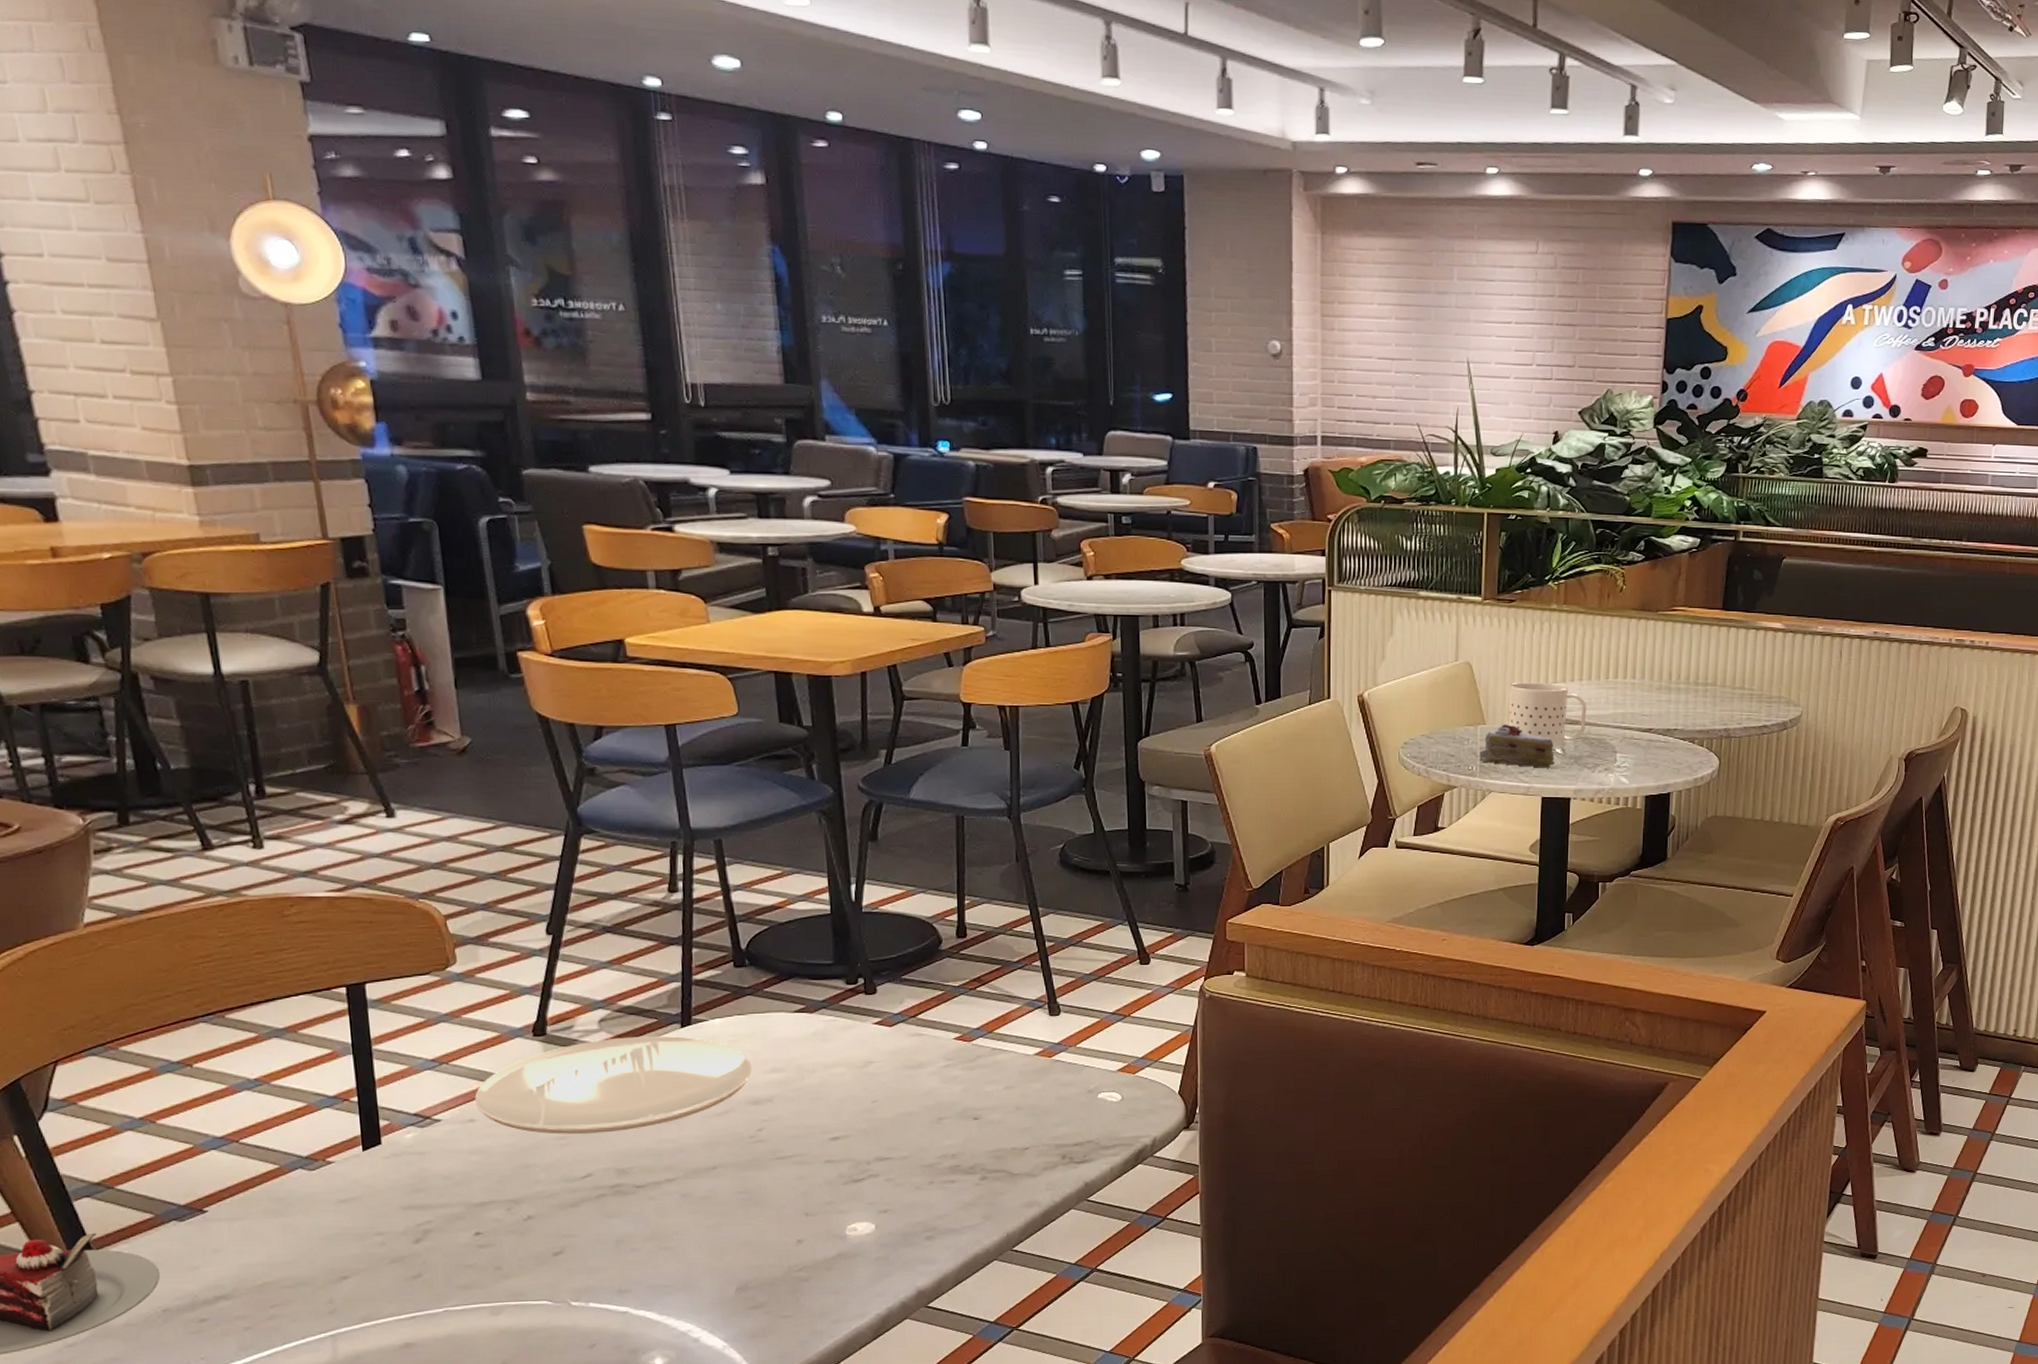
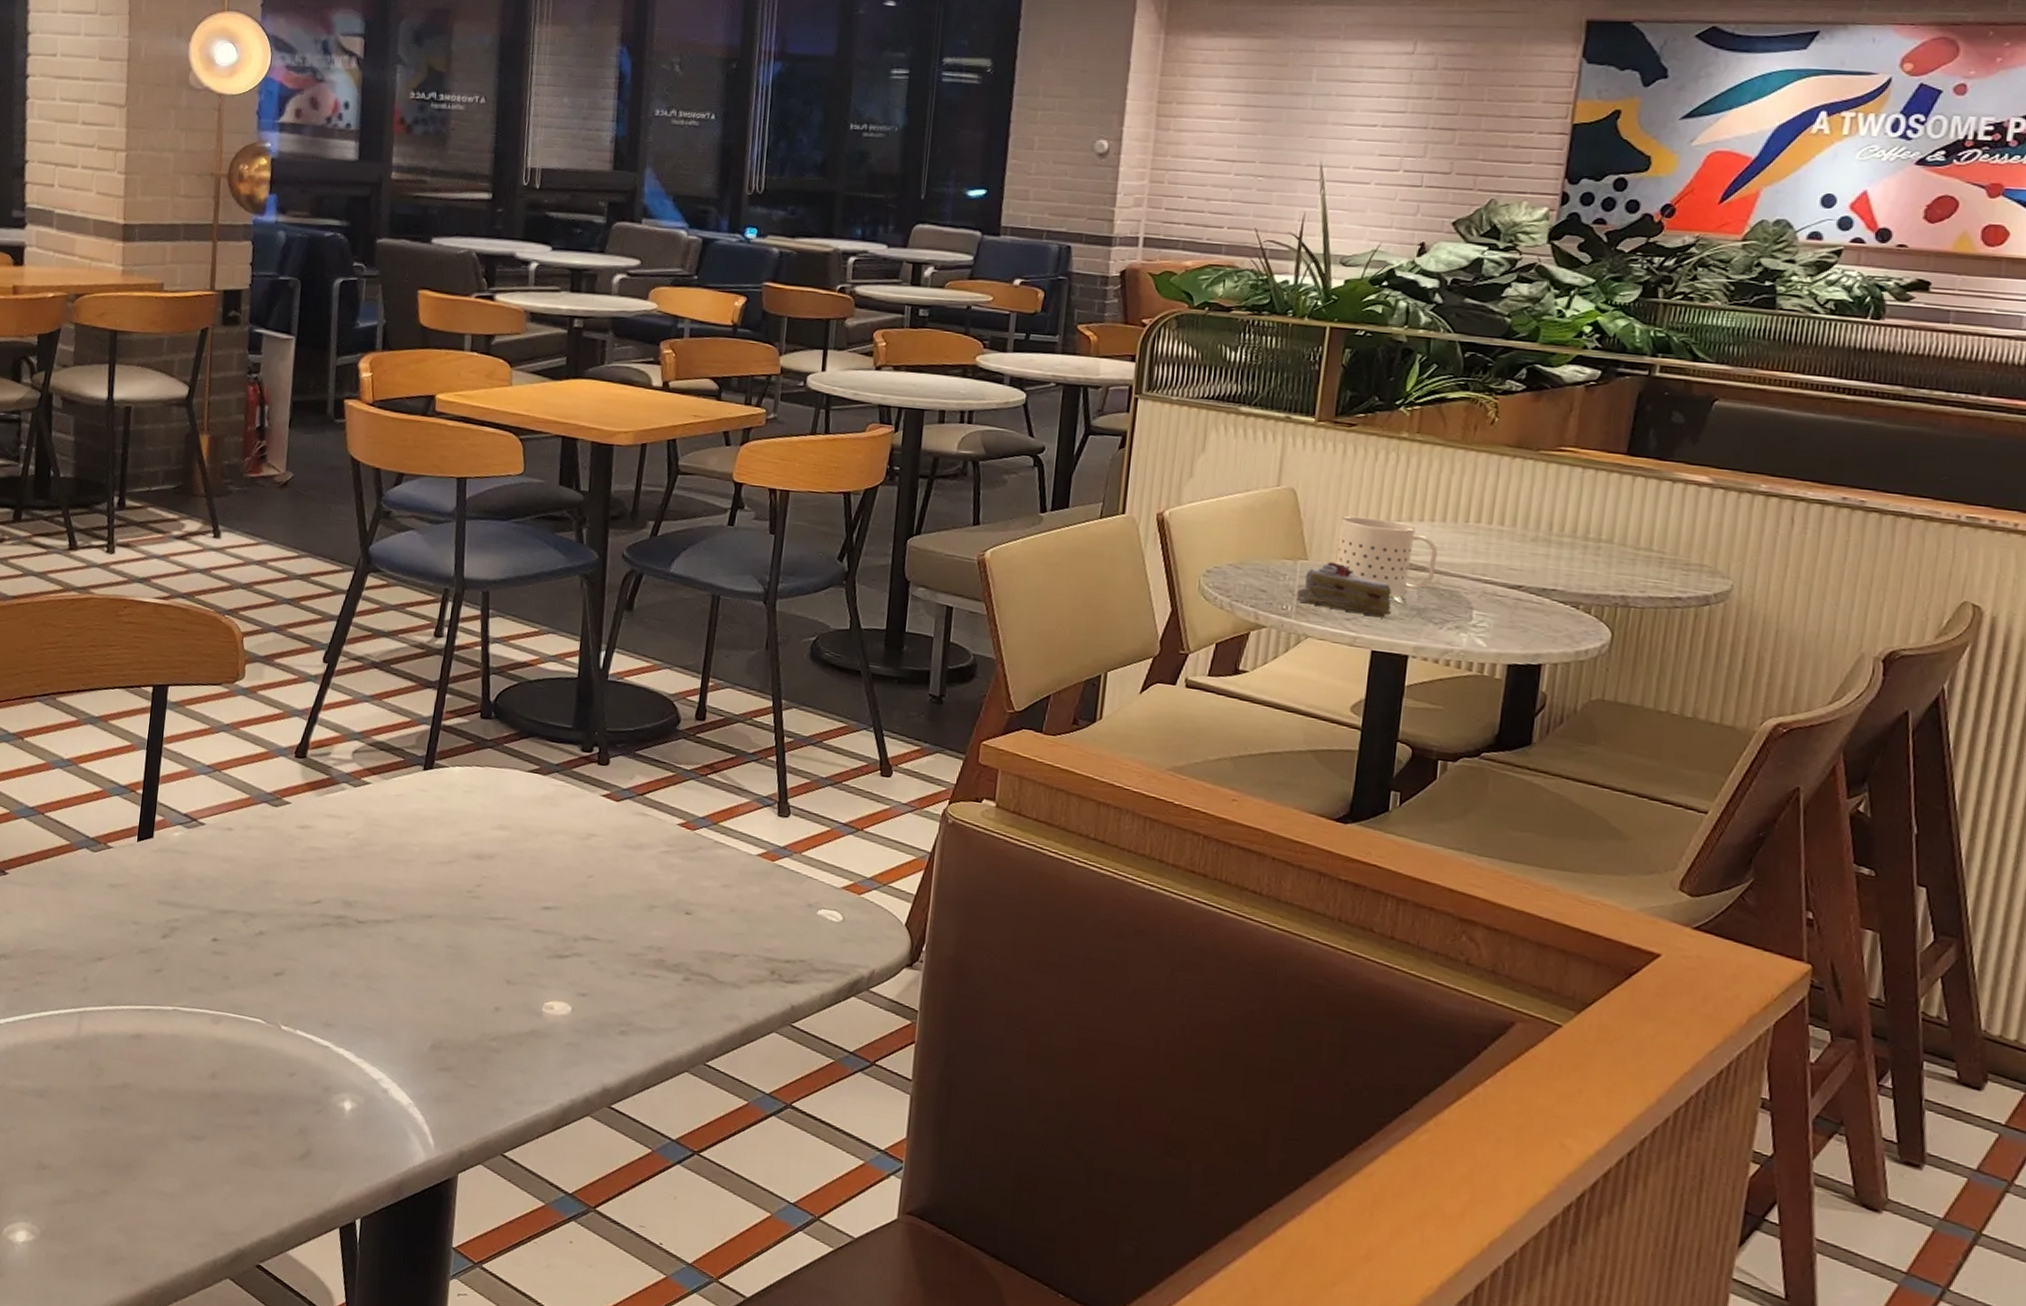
plate: present [475,1036,752,1134] -> none [236,770,481,864]

